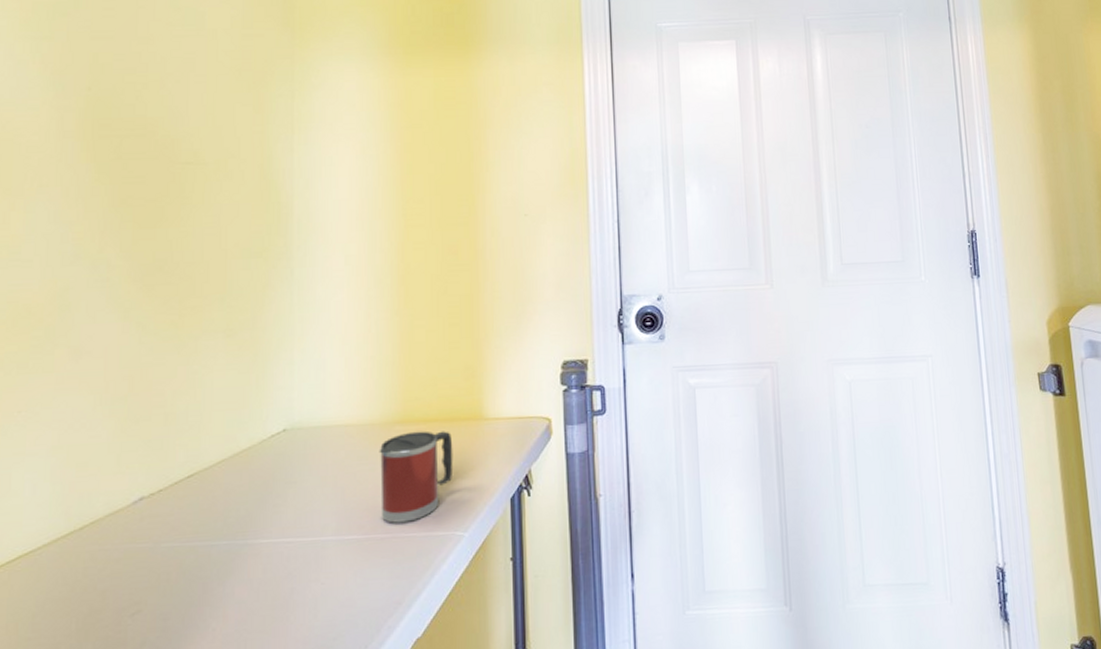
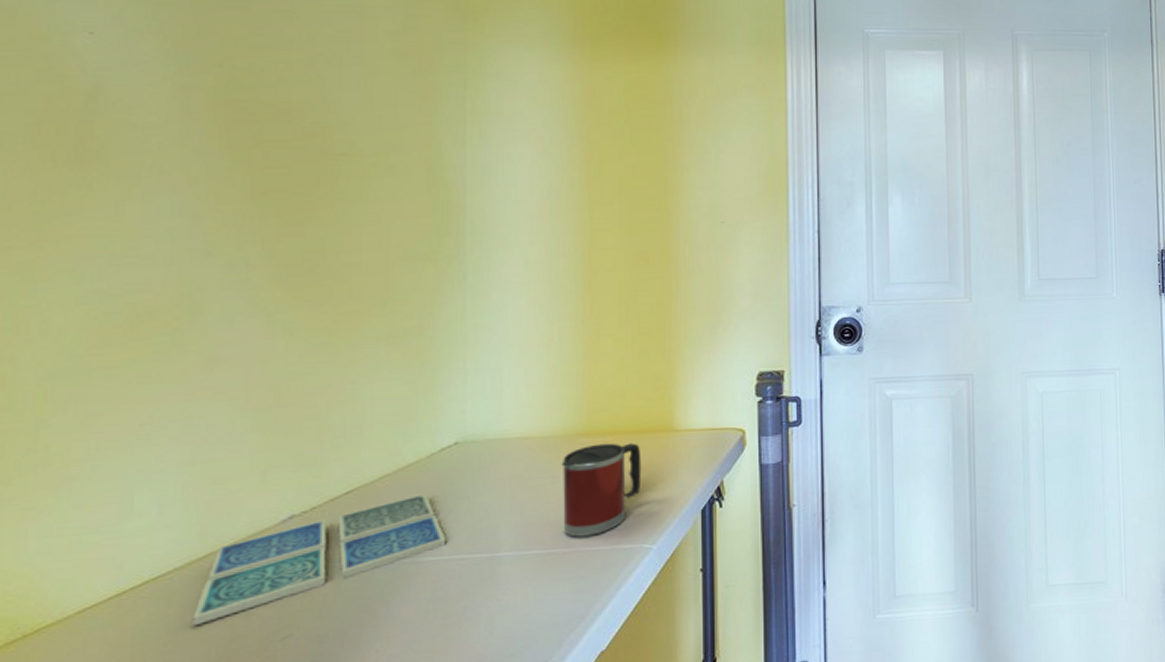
drink coaster: none [57,477,275,600] -> present [192,493,446,627]

